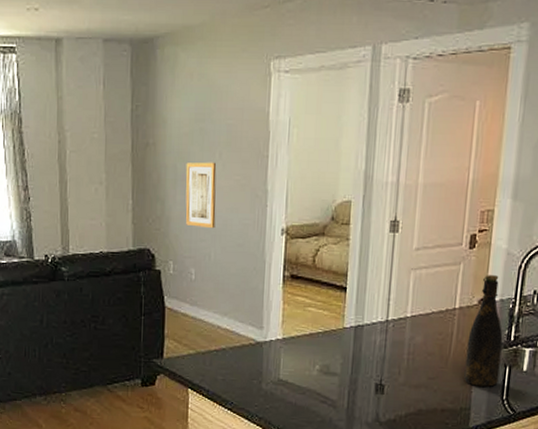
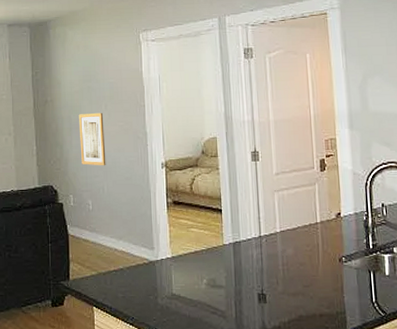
bottle: present [464,275,503,387] -> none [332,192,366,291]

